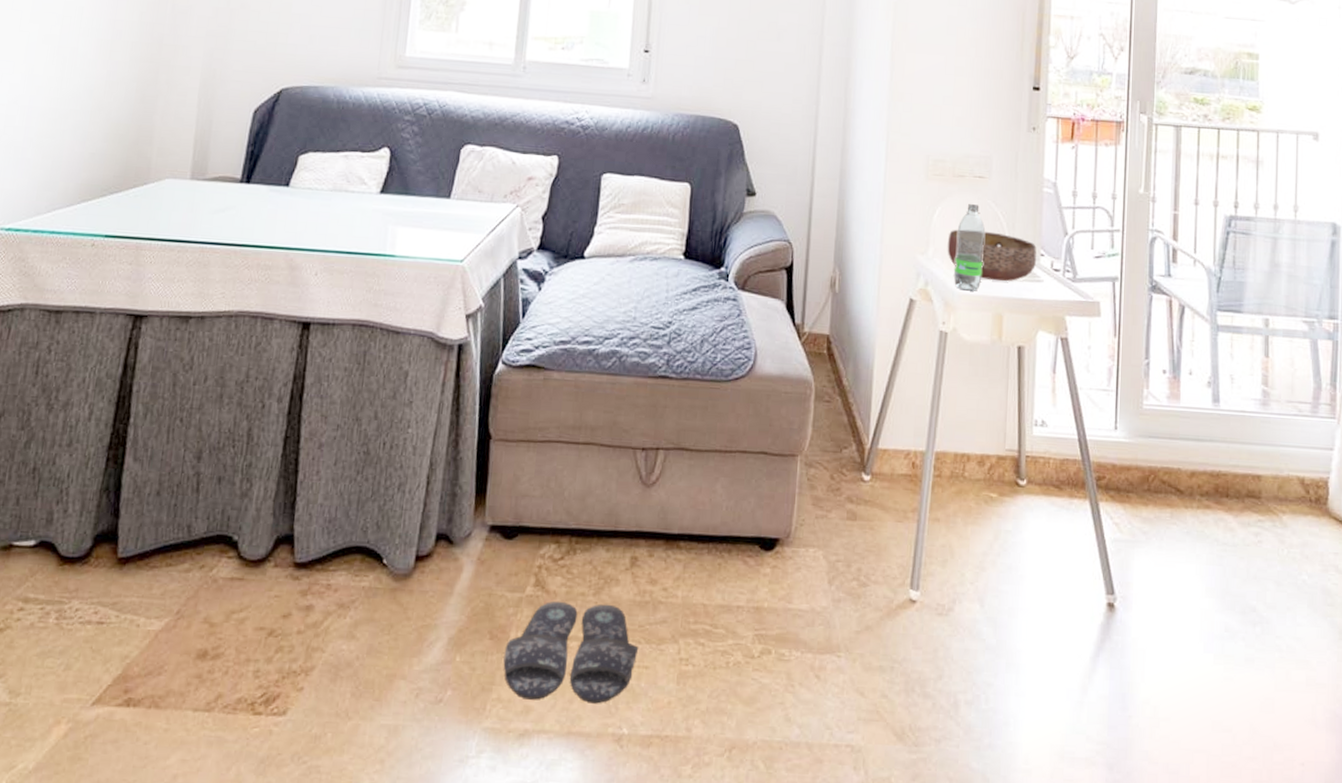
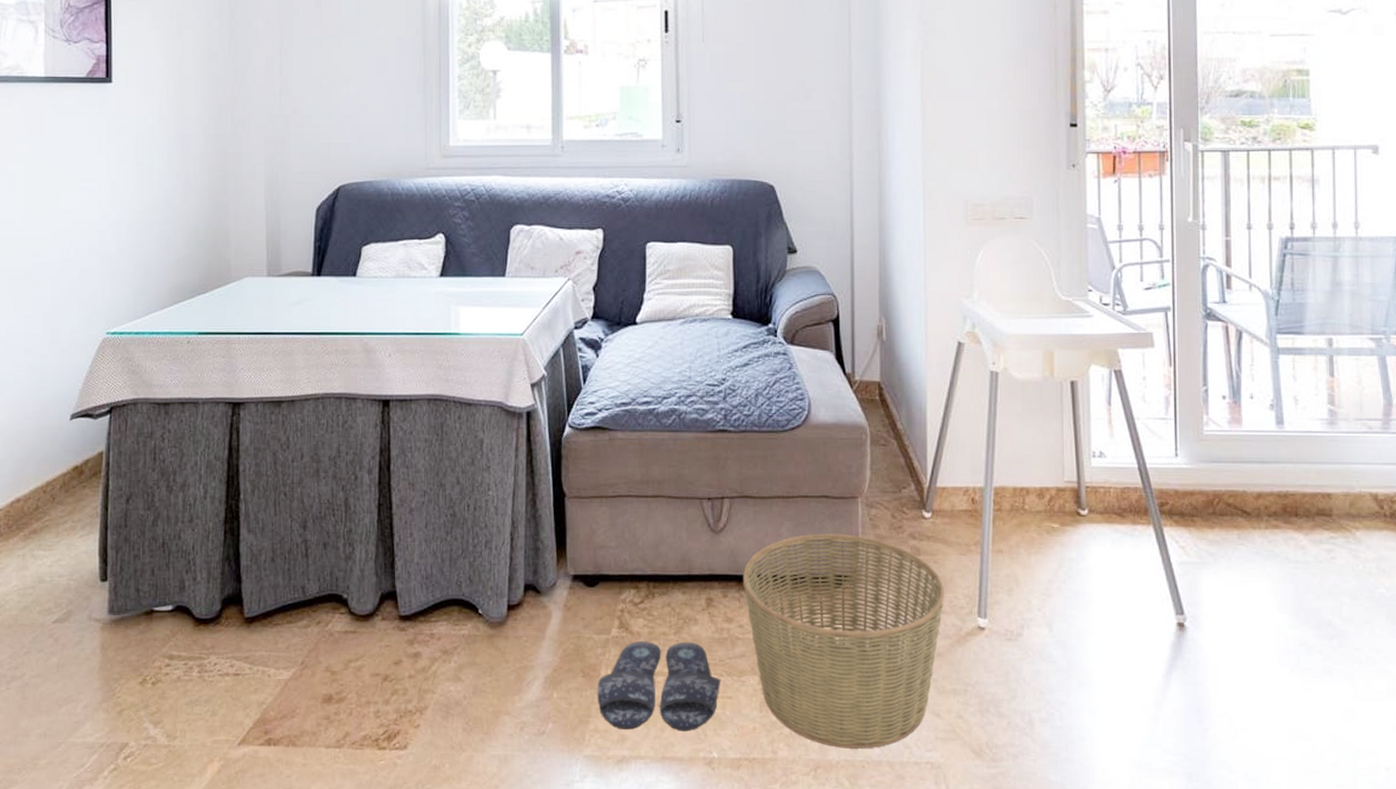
basket: none [670,492,879,729] -> present [742,533,945,749]
bowl: present [947,229,1037,281] -> none [992,271,1084,318]
bottle: present [953,203,986,291] -> none [1000,244,1031,331]

